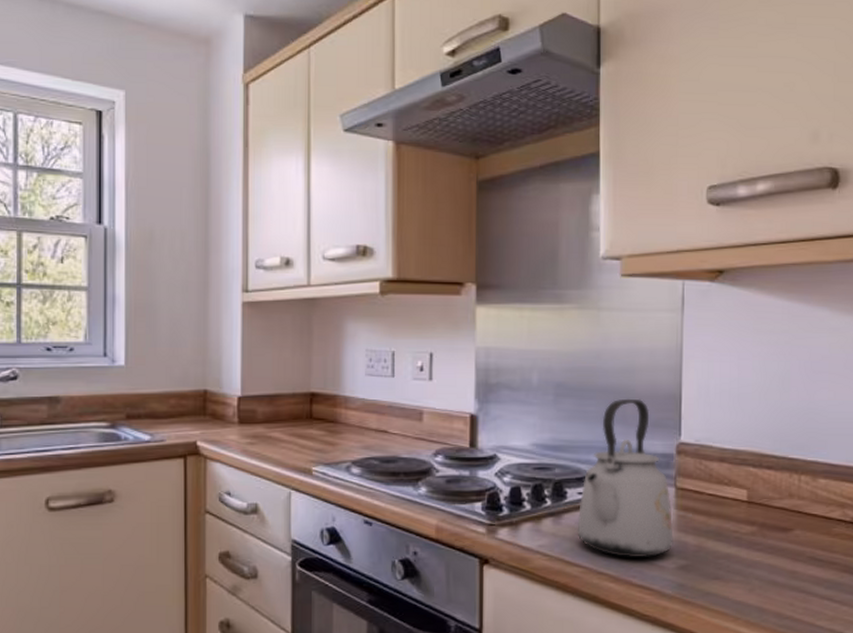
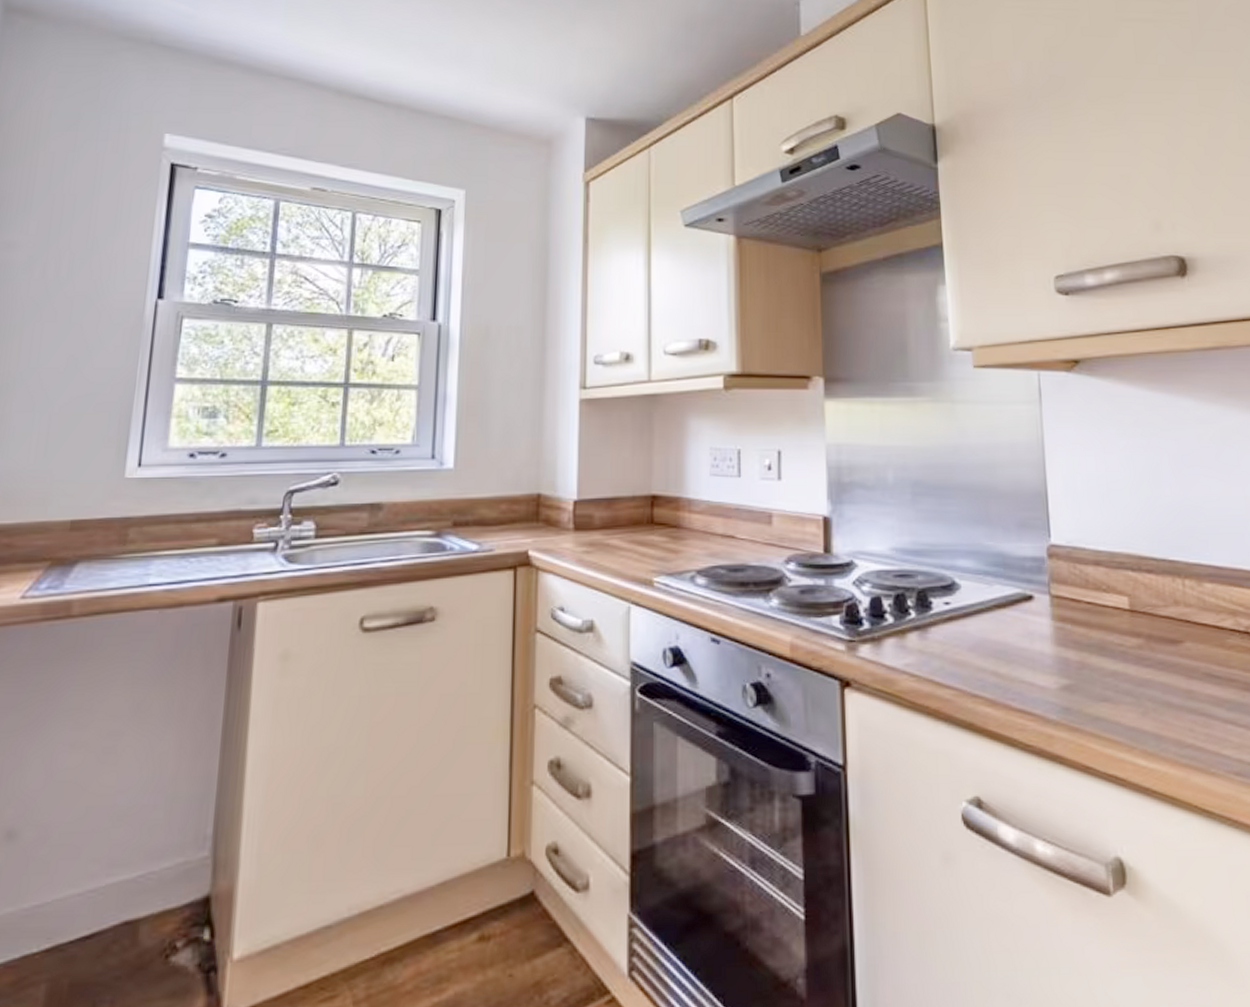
kettle: present [577,398,674,557] -> none [946,496,1053,677]

